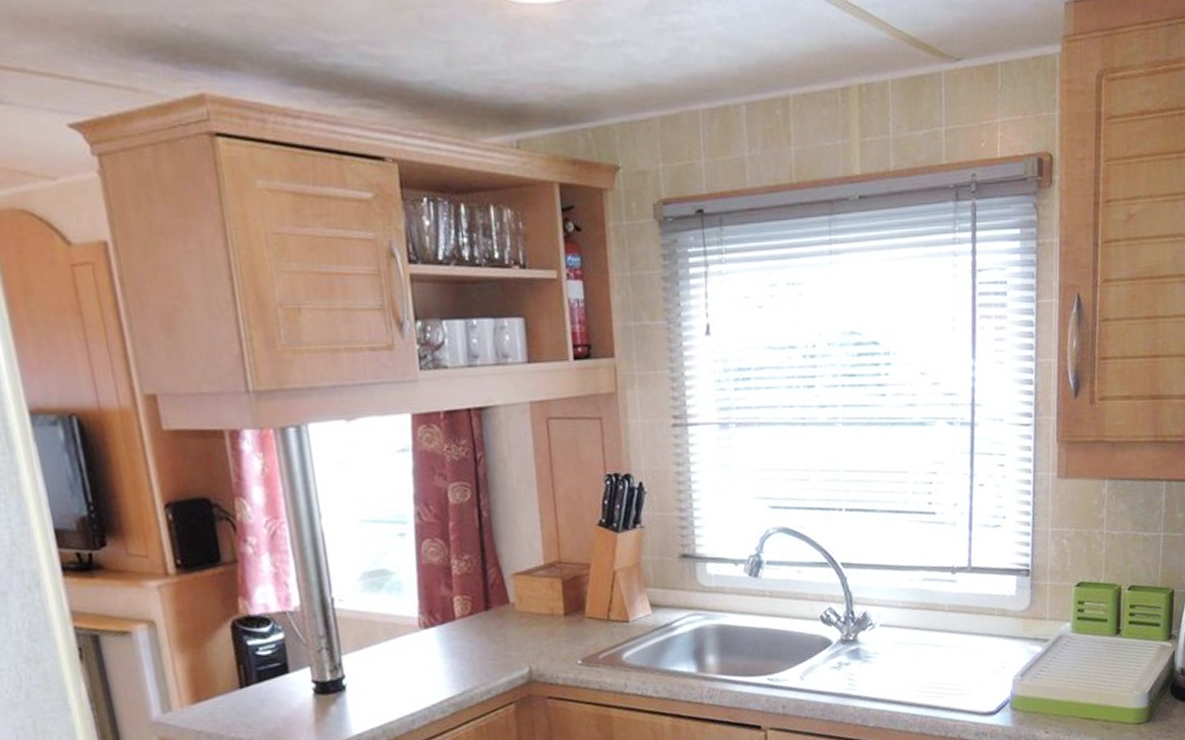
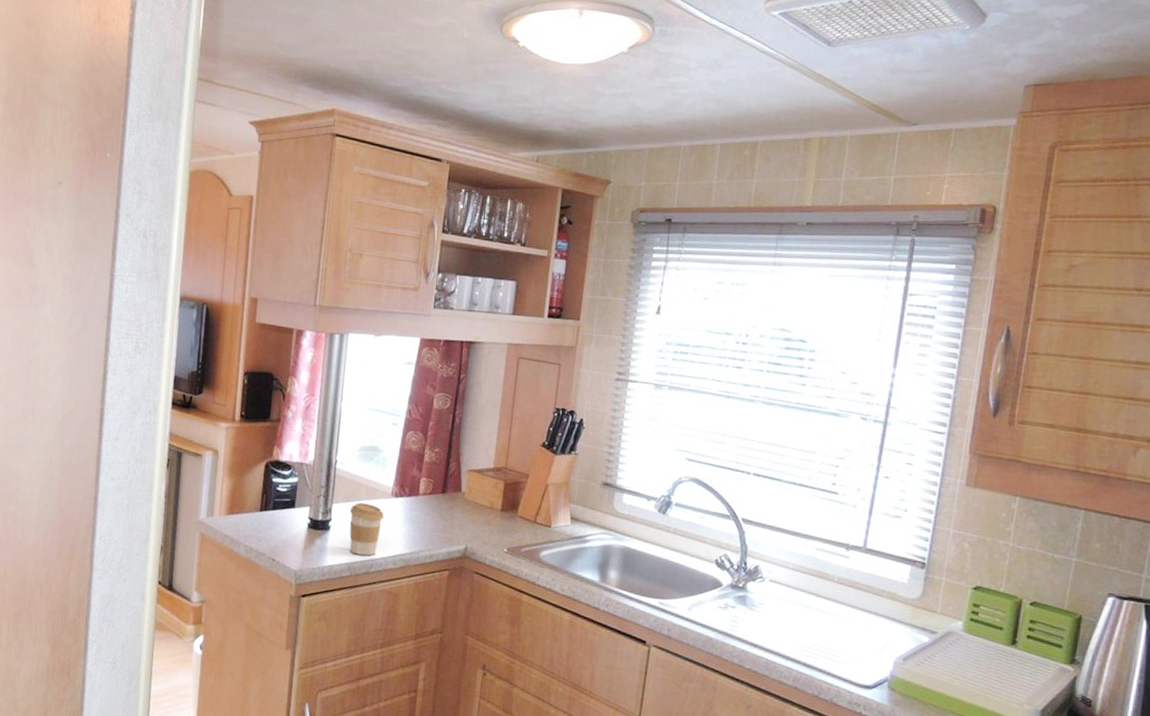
coffee cup: none [367,644,416,713] -> present [349,502,384,556]

